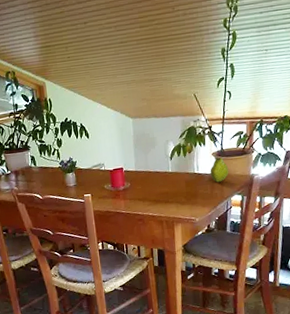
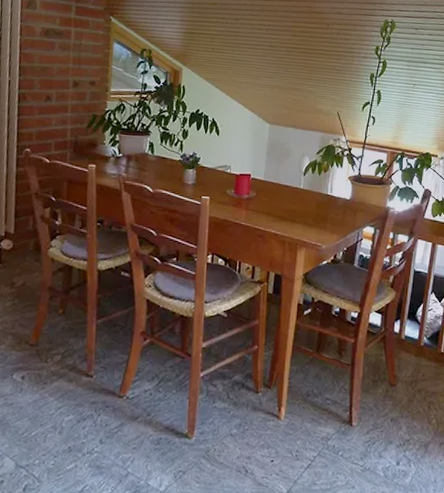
fruit: present [210,157,229,183] -> none [344,182,364,210]

